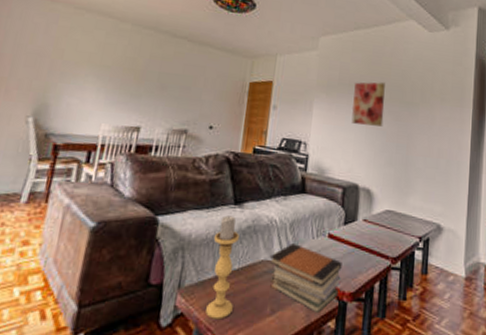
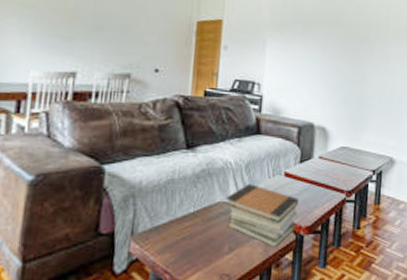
candle holder: present [206,215,240,320] -> none [162,160,193,262]
wall art: present [351,82,385,127] -> none [306,19,340,65]

